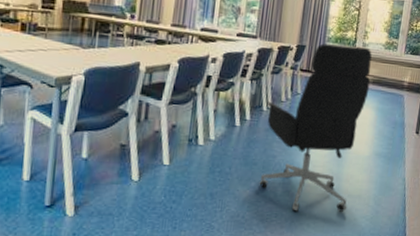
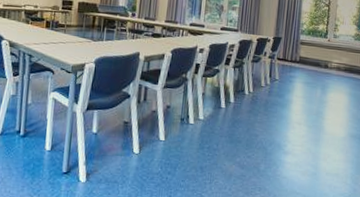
office chair: present [259,43,372,213] -> none [243,35,343,189]

